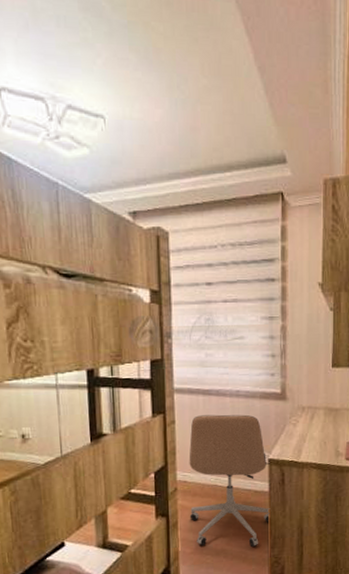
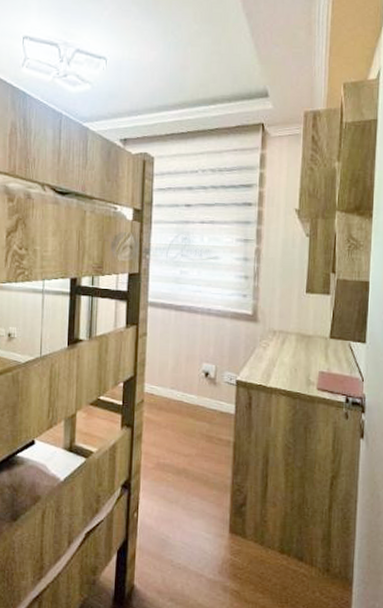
office chair: present [189,414,271,547] -> none [154,330,236,470]

